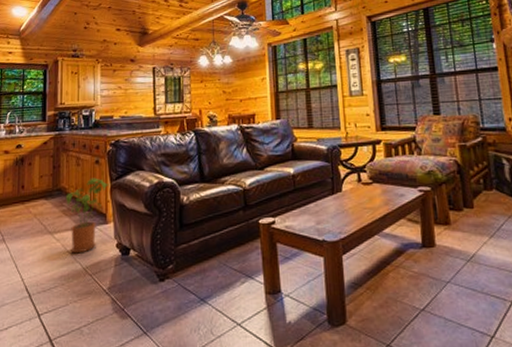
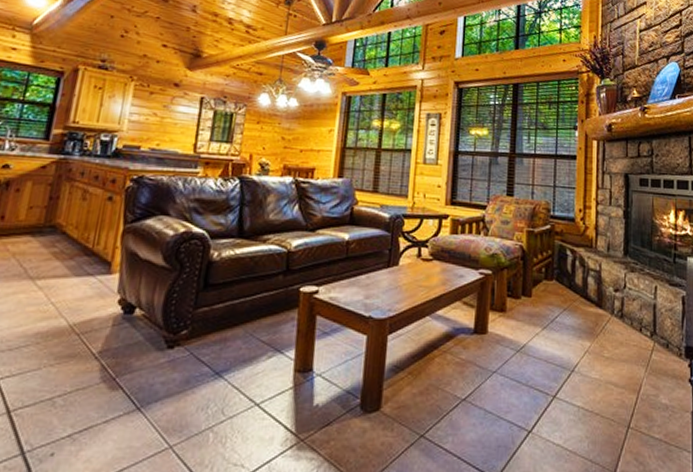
house plant: present [65,177,110,254] -> none [56,217,123,307]

